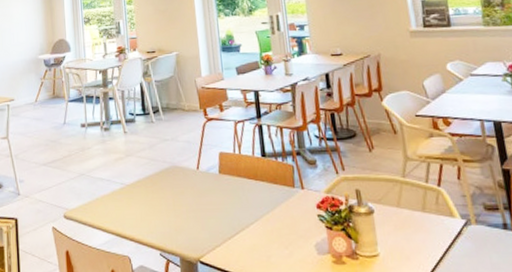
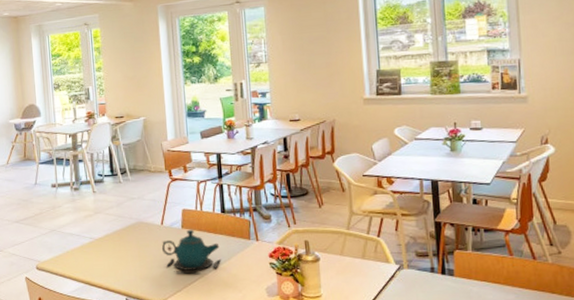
teapot: none [198,175,263,226] -> present [161,229,221,274]

